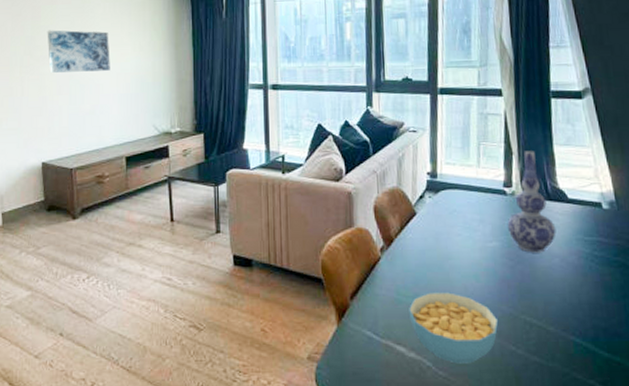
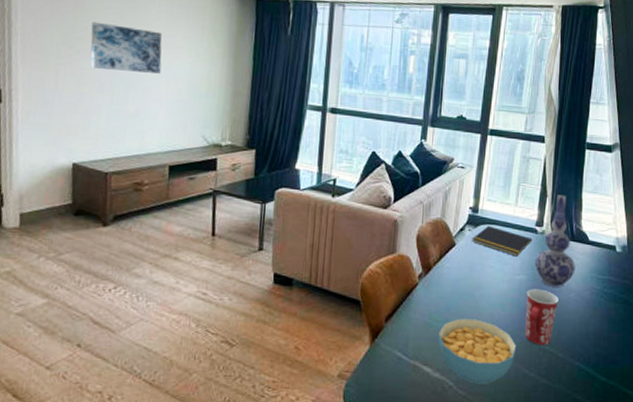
notepad: none [434,190,502,222] -> present [472,225,533,257]
mug: none [503,256,541,318] -> present [525,289,559,345]

